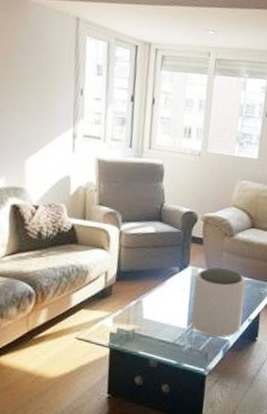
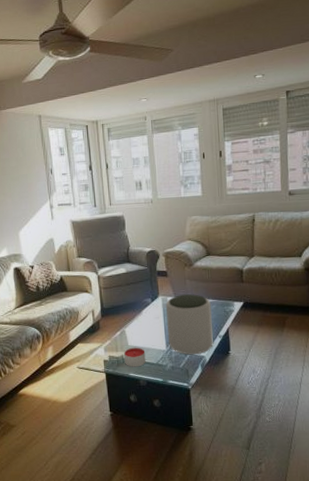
candle: none [135,321,162,345] -> present [124,347,146,367]

